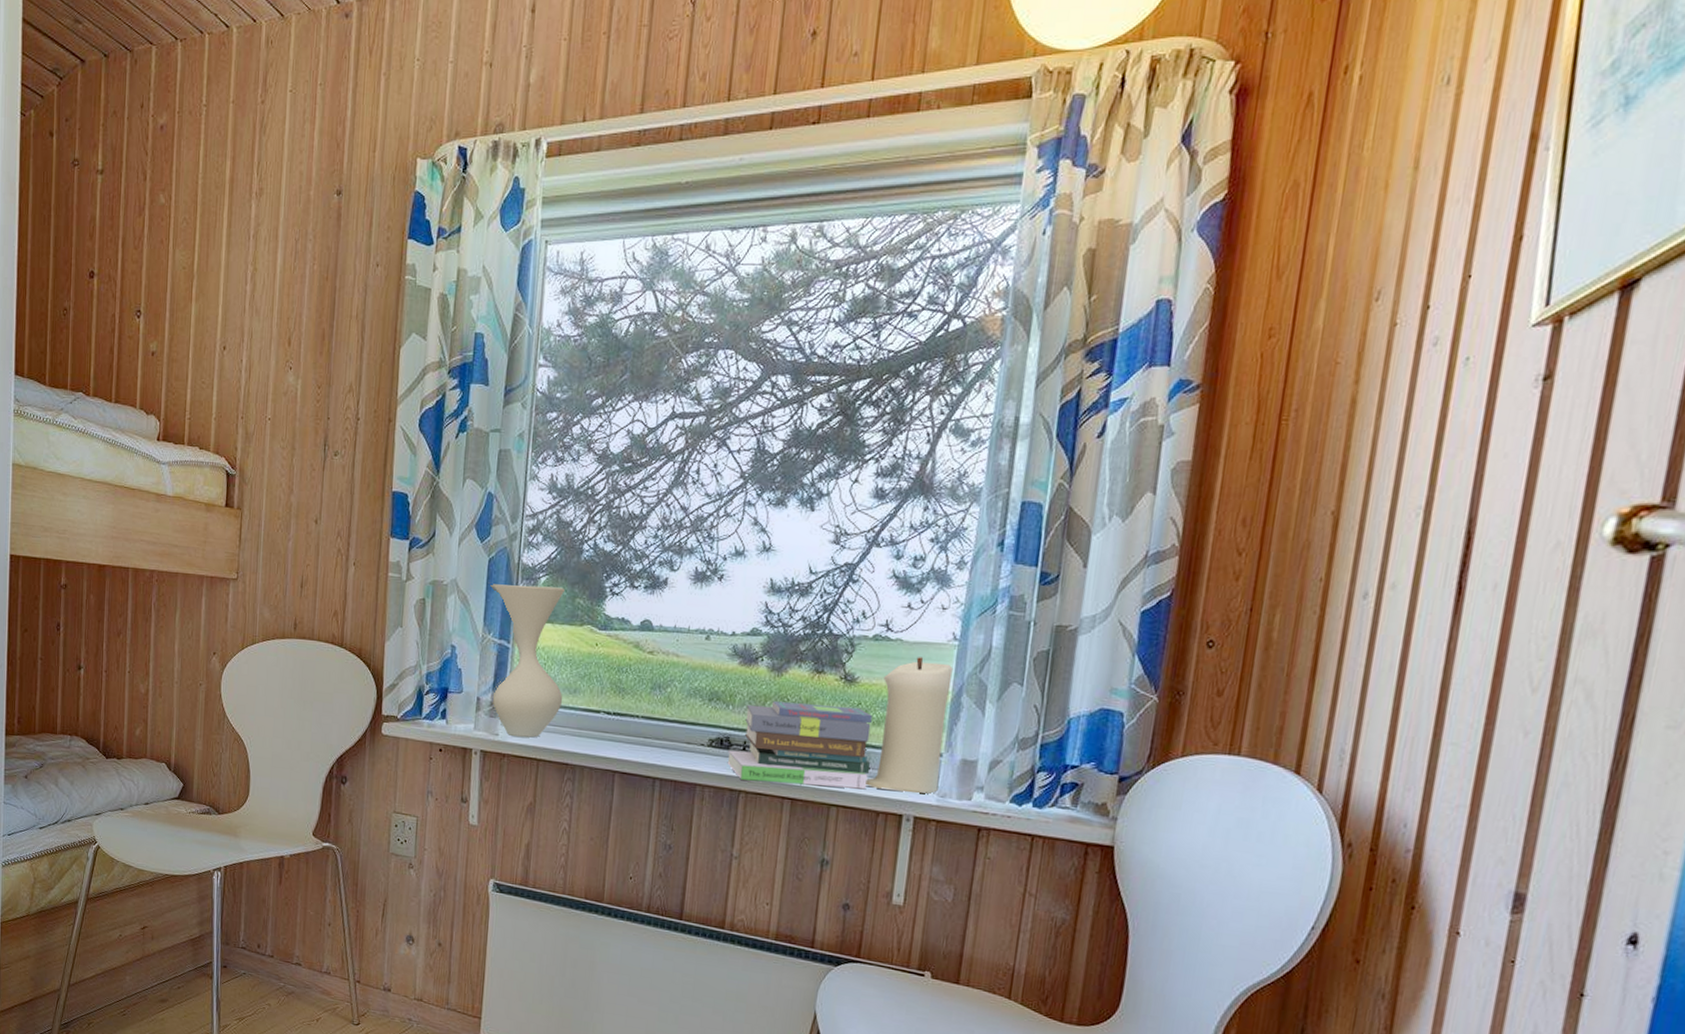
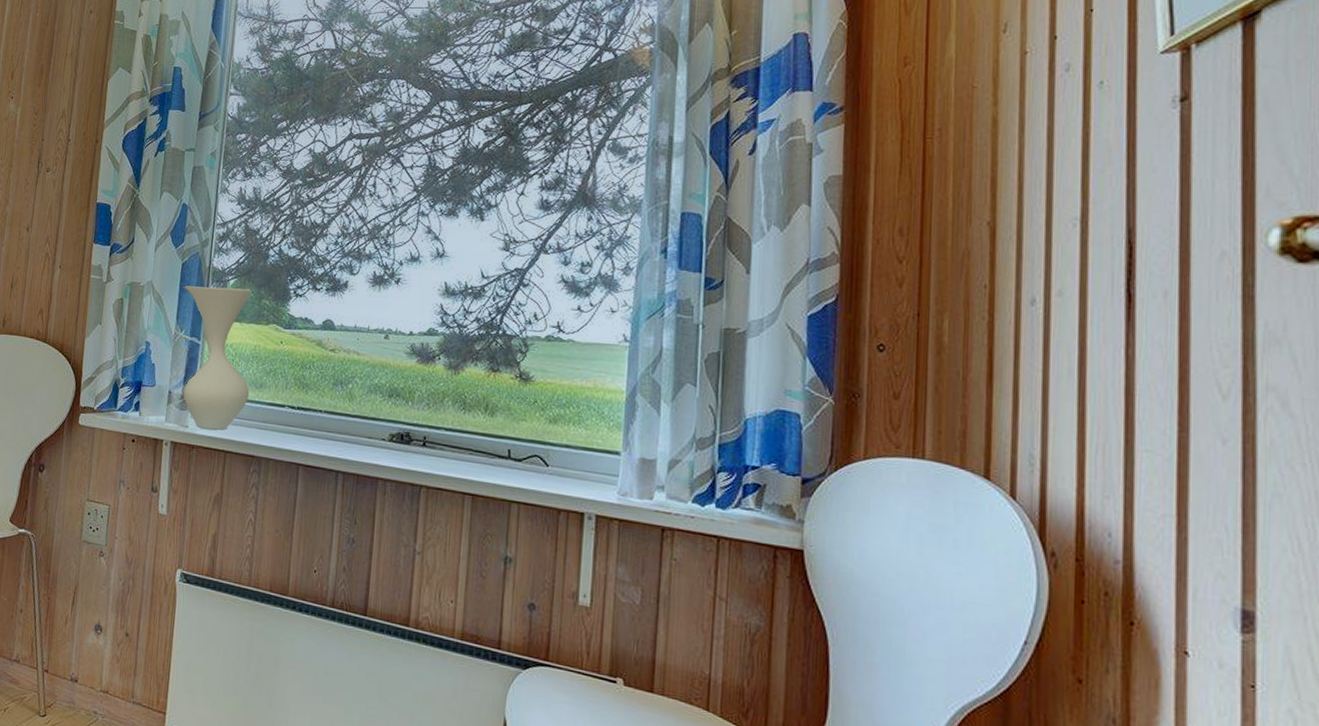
books: present [727,701,872,790] -> none [408,398,549,487]
candle: present [865,657,953,794] -> none [545,357,626,493]

